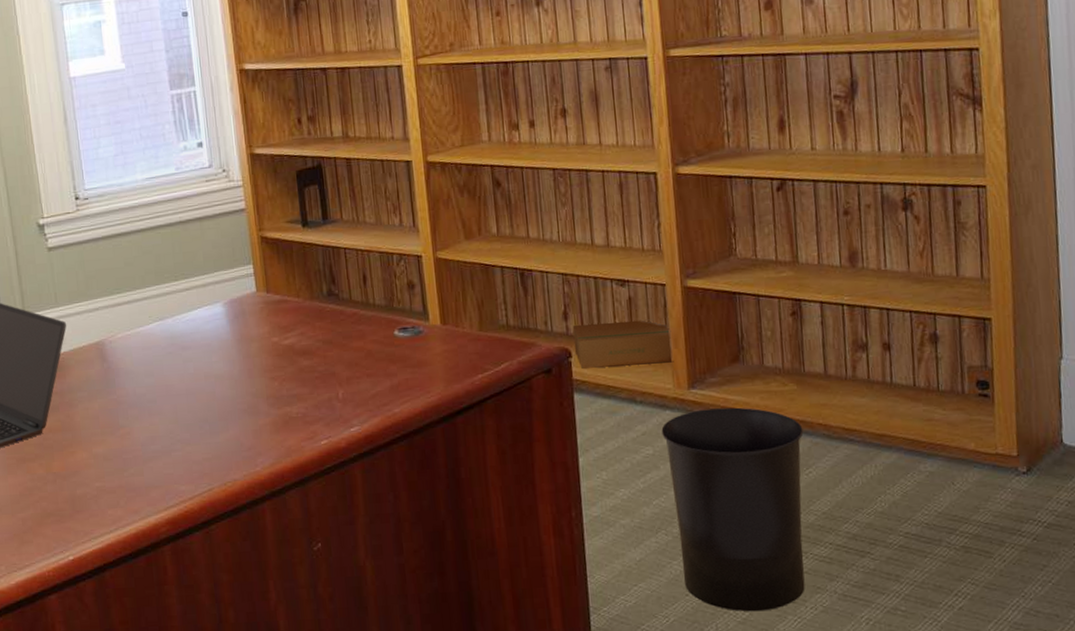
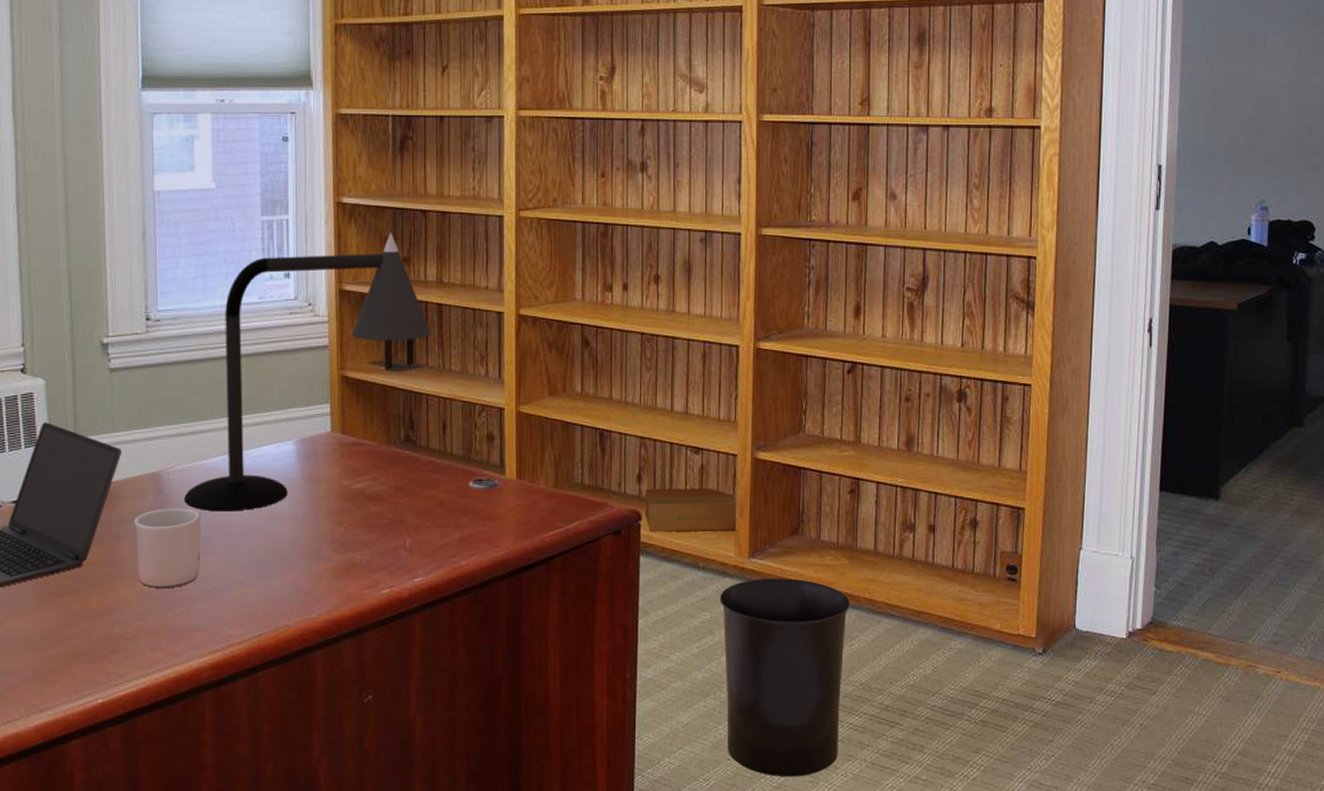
mug: none [84,373,148,451] -> present [134,508,201,589]
desk lamp: none [127,92,343,375] -> present [184,232,431,512]

